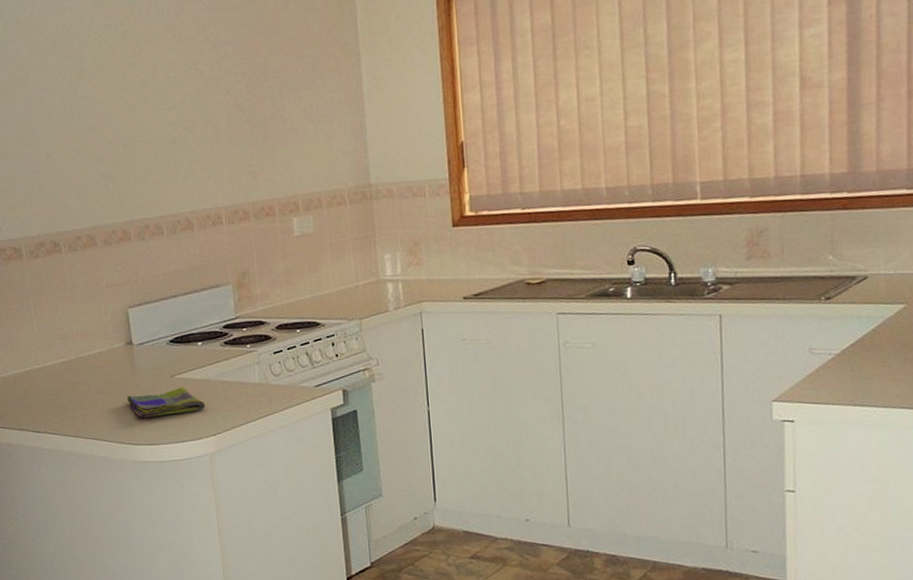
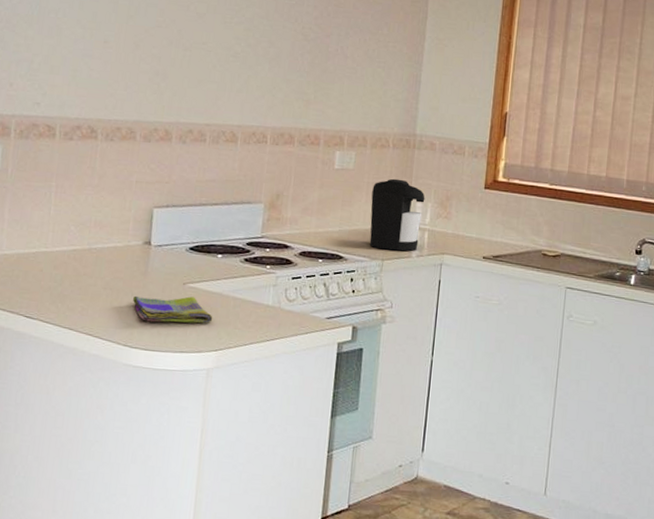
coffee maker: none [336,233,394,309] -> present [369,178,425,252]

